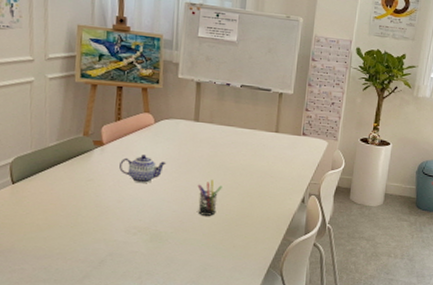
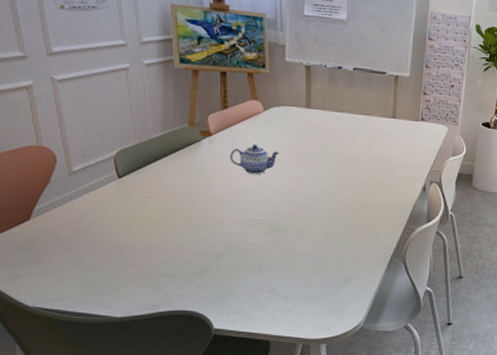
pen holder: present [197,179,223,216] -> none [313,169,340,206]

